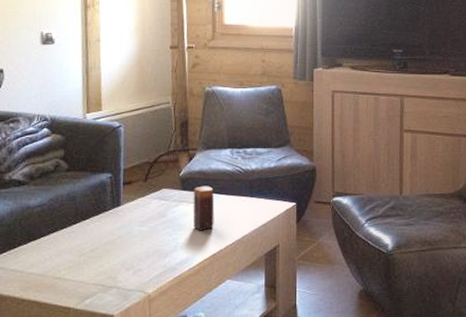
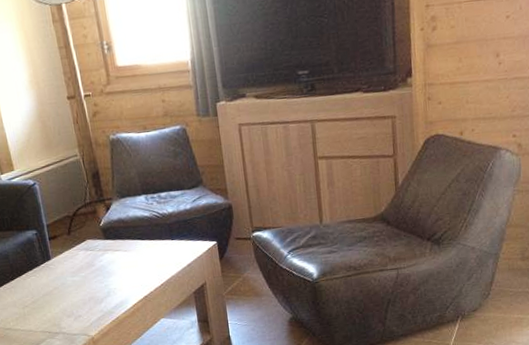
candle: present [193,185,215,231] -> none [115,233,141,276]

